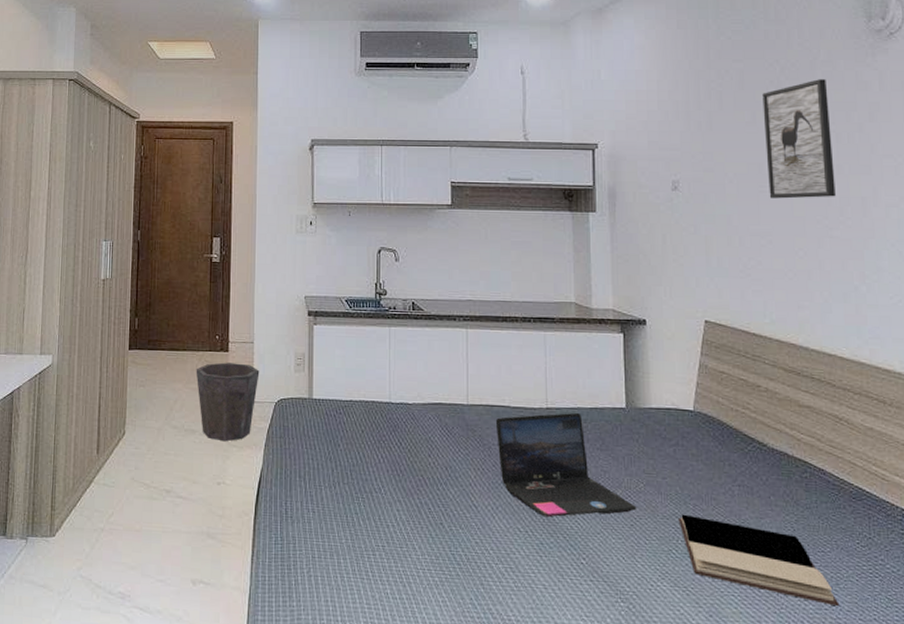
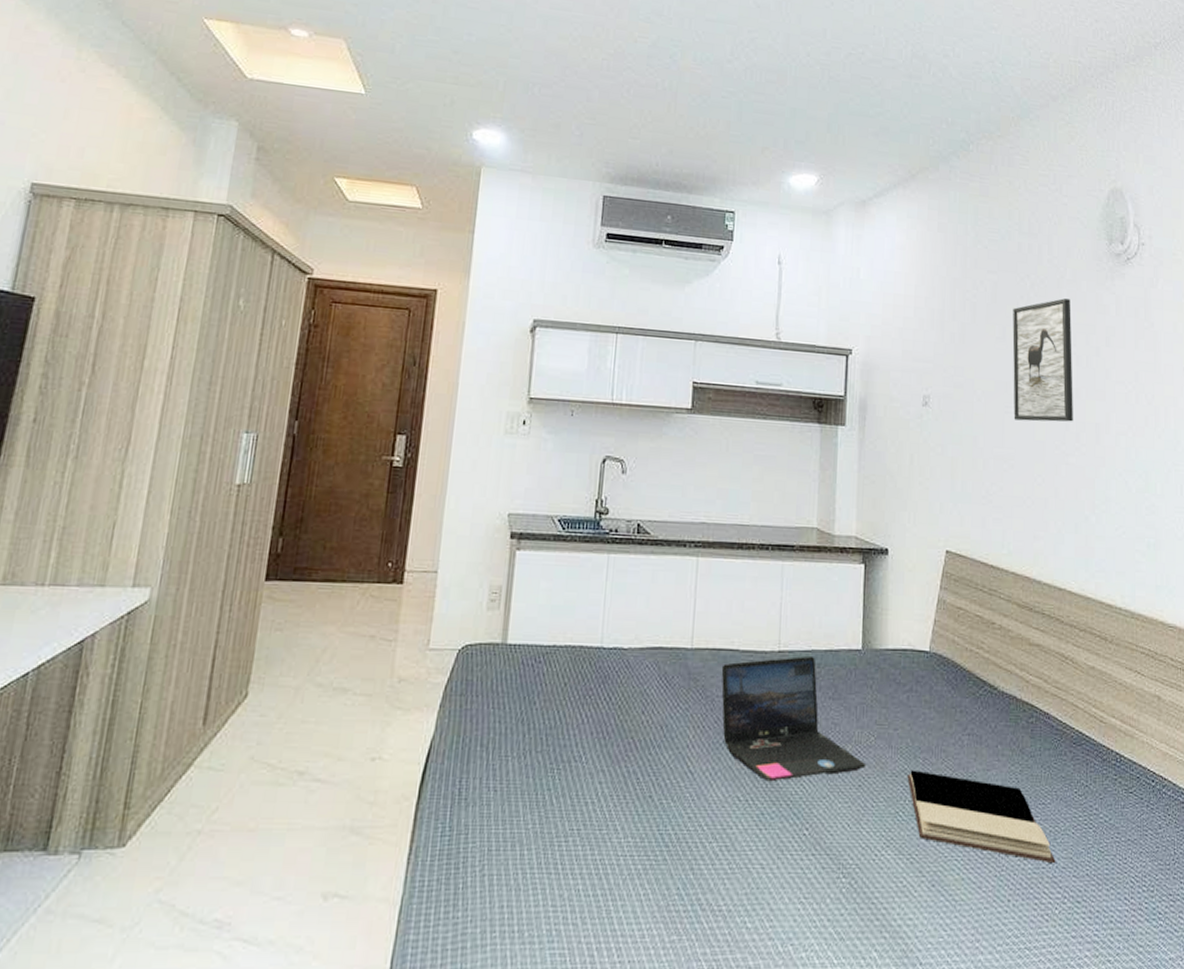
waste bin: present [196,362,260,442] -> none [356,598,442,703]

